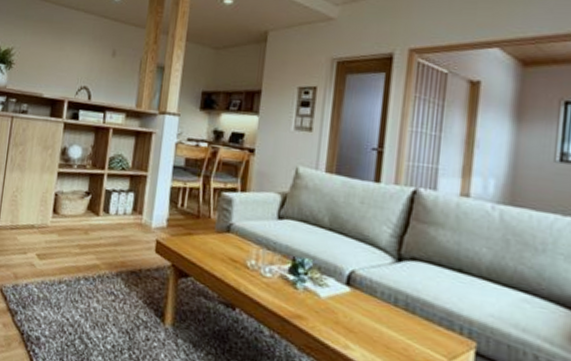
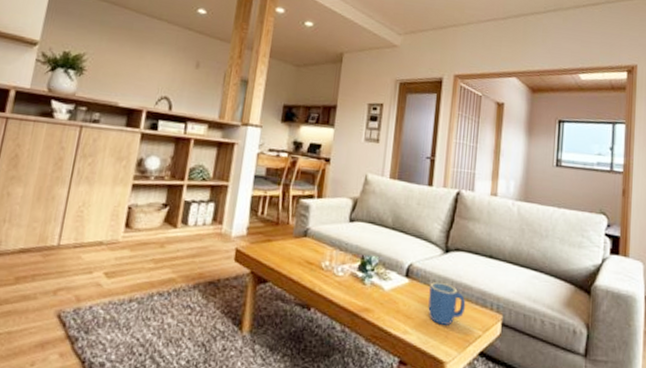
mug: none [375,294,426,346] -> present [428,281,466,325]

